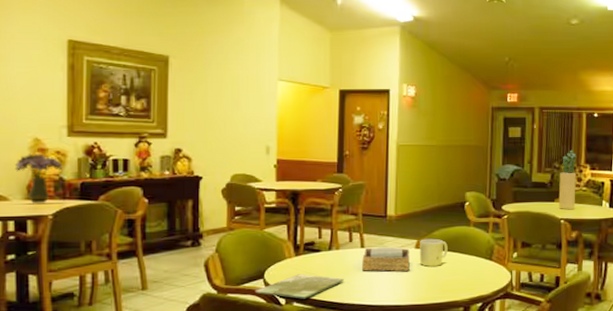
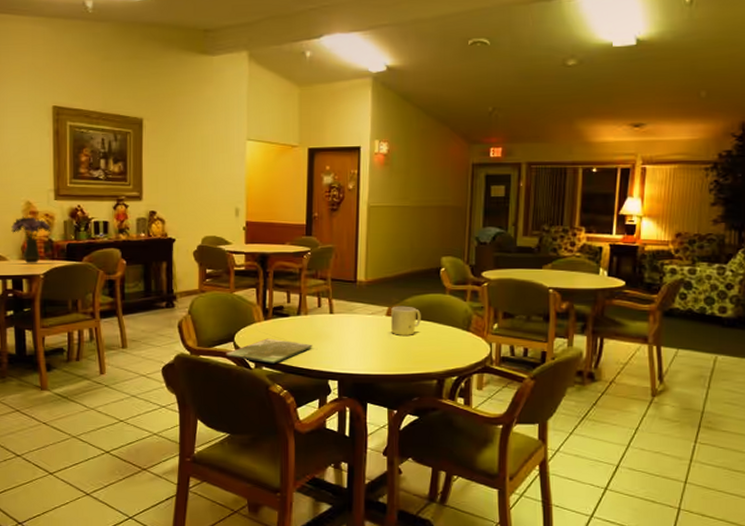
napkin holder: present [361,247,410,272] -> none [330,313,380,340]
vase: present [558,147,577,210] -> none [547,208,570,278]

